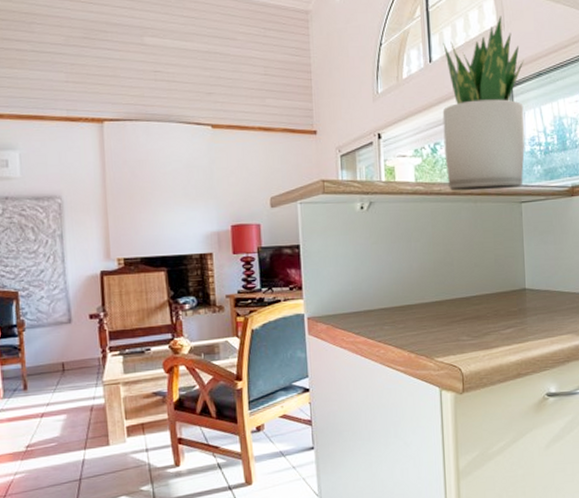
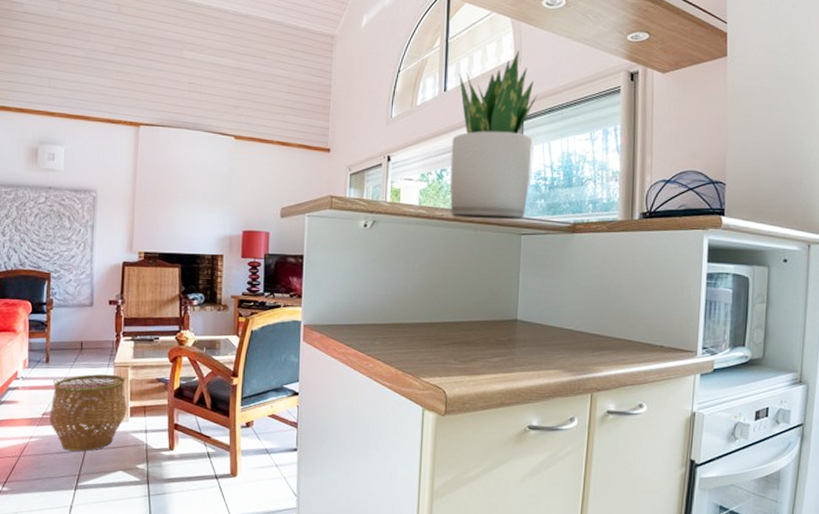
basket: none [34,394,123,483] -> present [48,374,127,452]

